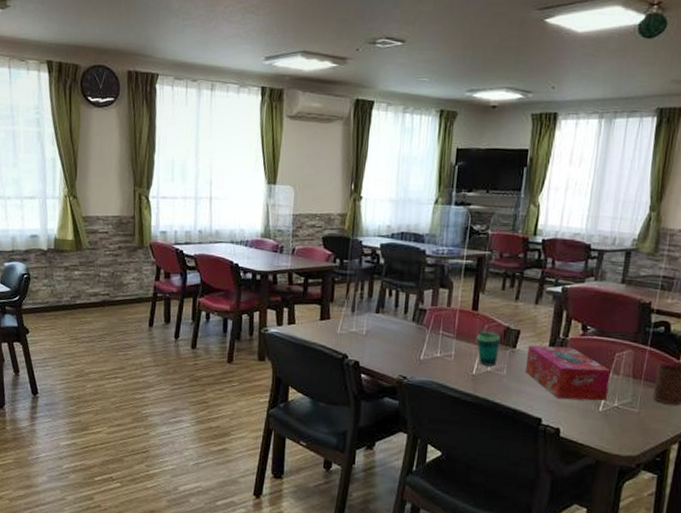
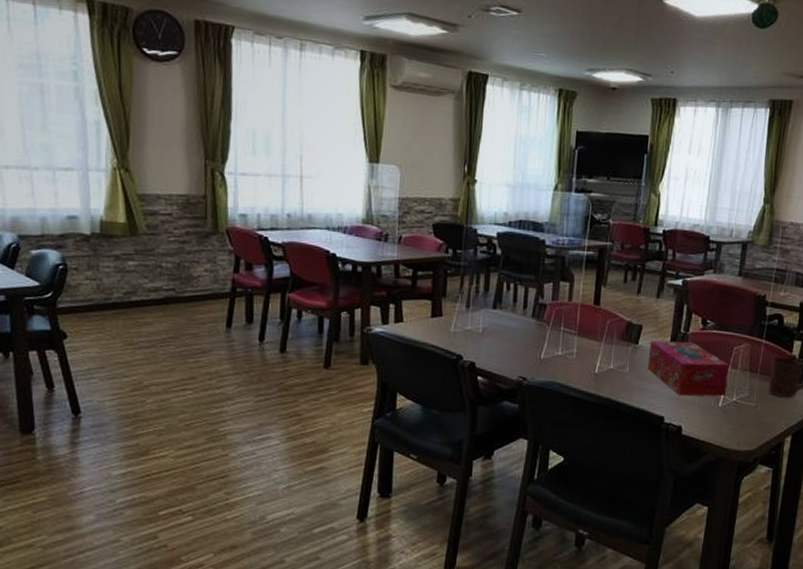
cup: present [477,330,501,366] -> none [599,326,623,364]

